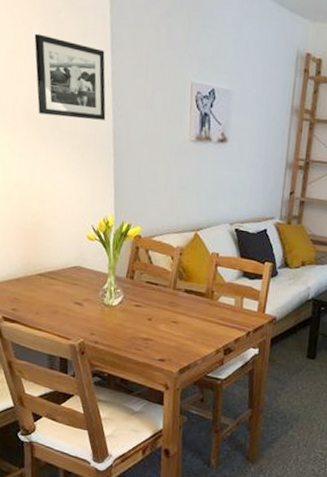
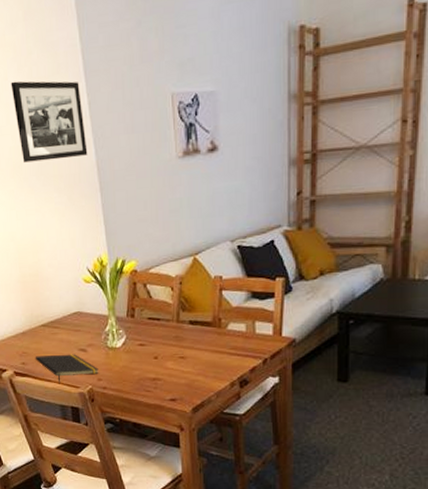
notepad: none [27,304,92,334] -> present [35,354,99,384]

